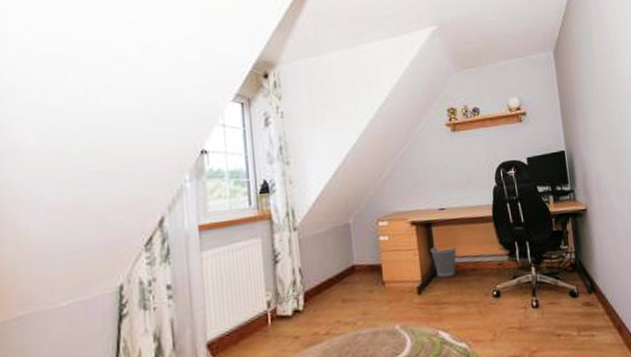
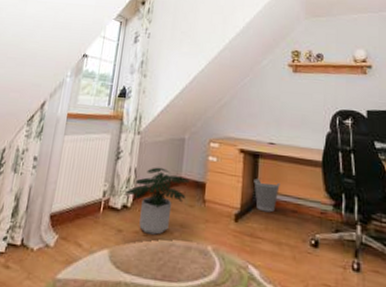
potted plant: none [293,260,364,332] -> present [125,167,190,235]

